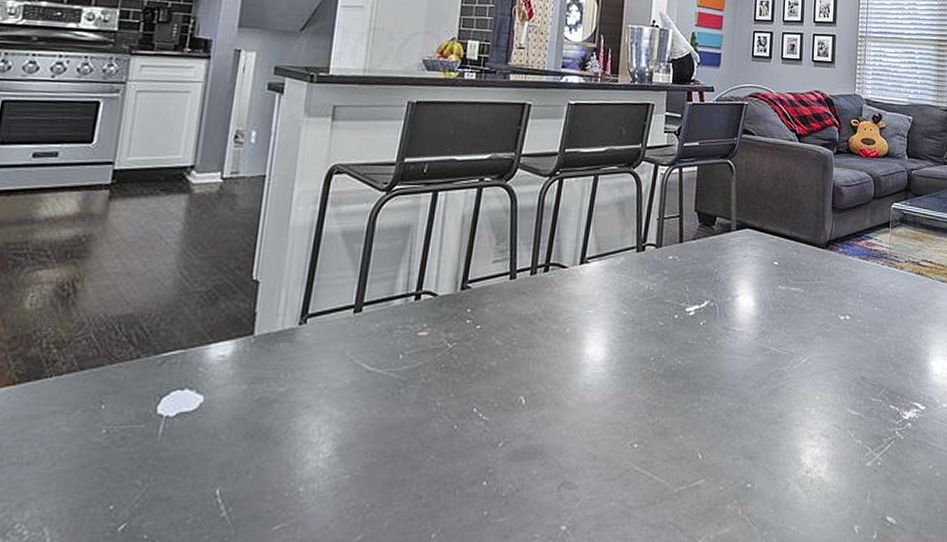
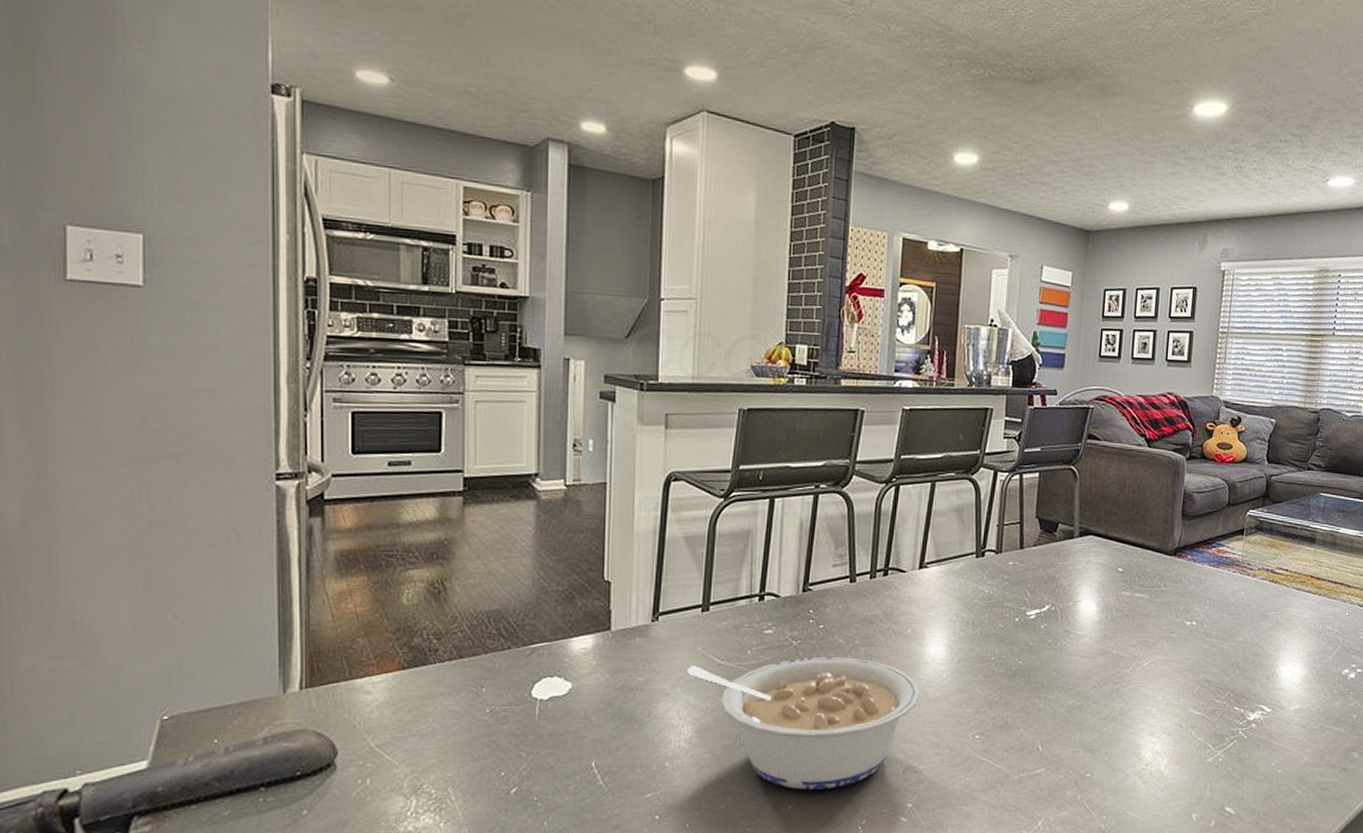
legume: none [332,360,578,514] -> present [687,657,920,790]

